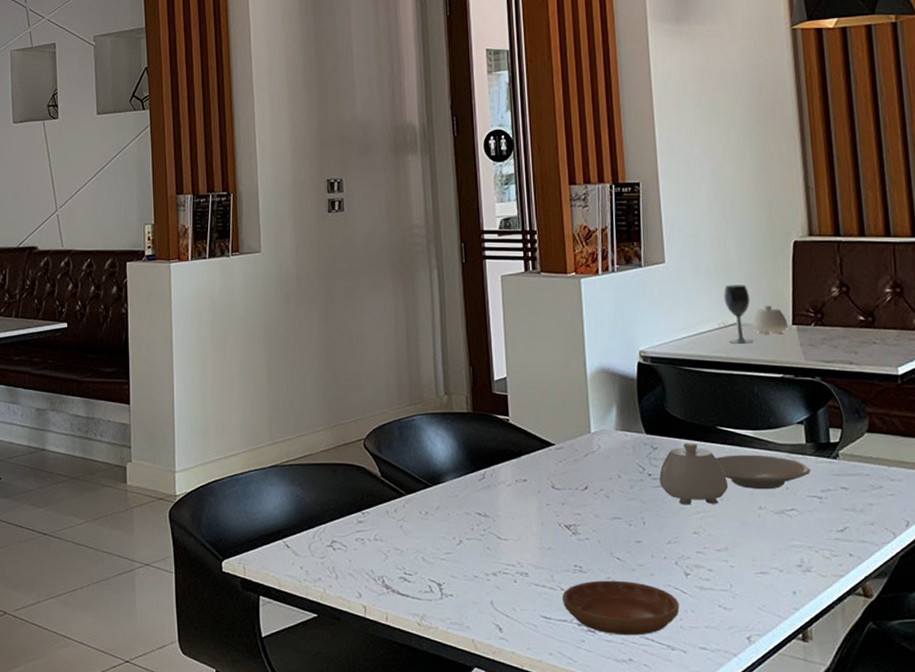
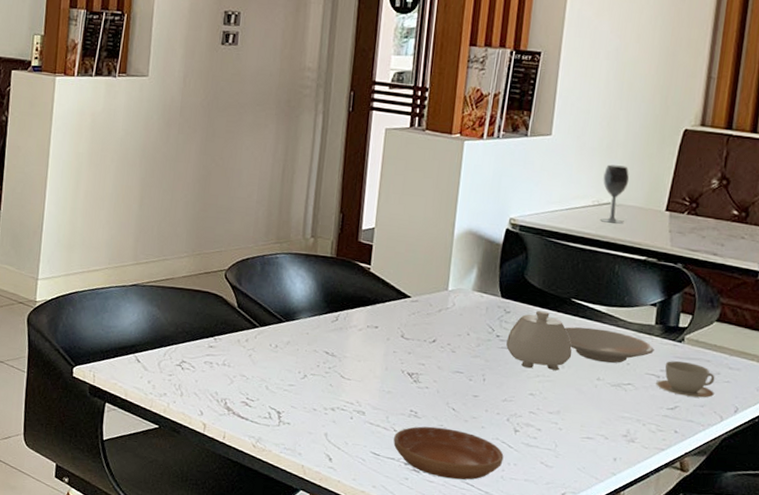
sugar bowl: present [752,305,788,336] -> none [626,188,662,219]
teacup: none [820,478,881,515] -> present [656,361,715,398]

